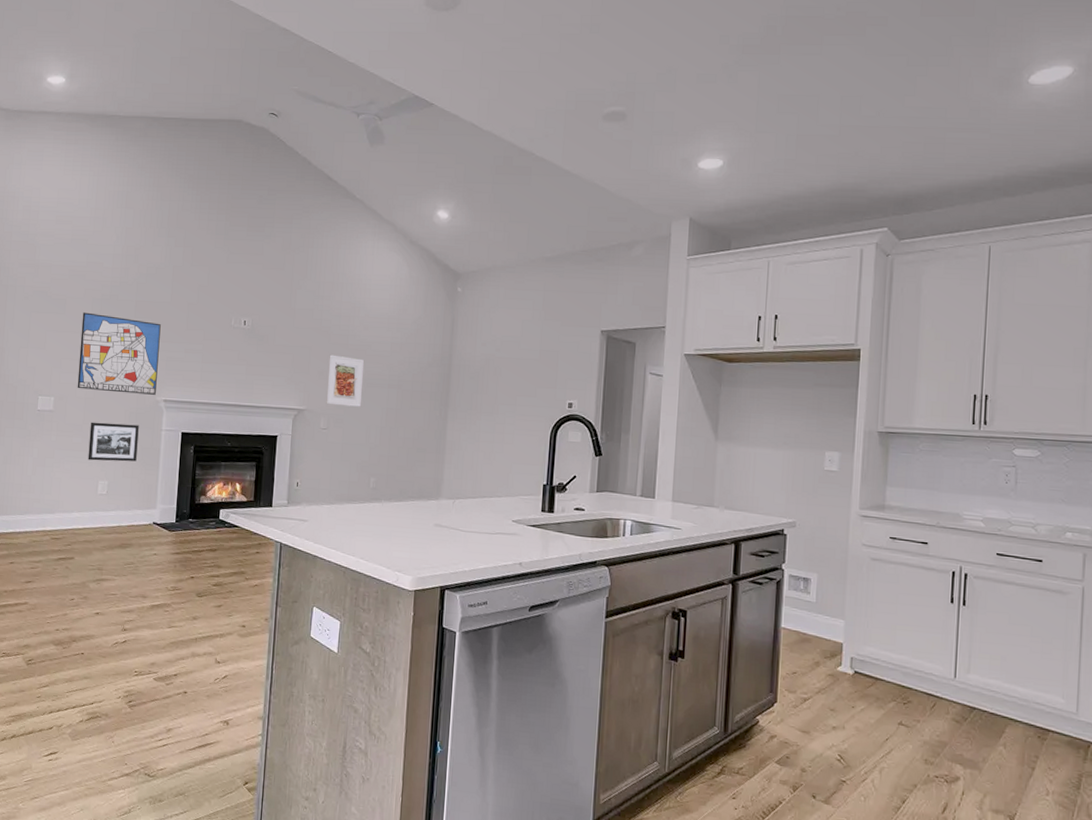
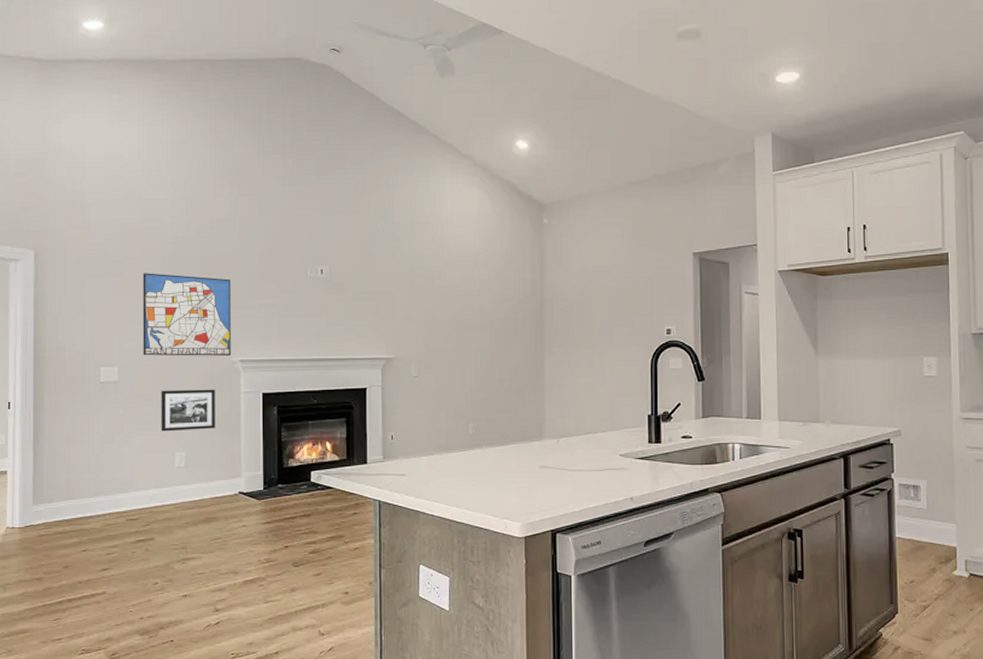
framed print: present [326,354,364,407] -> none [415,298,454,351]

